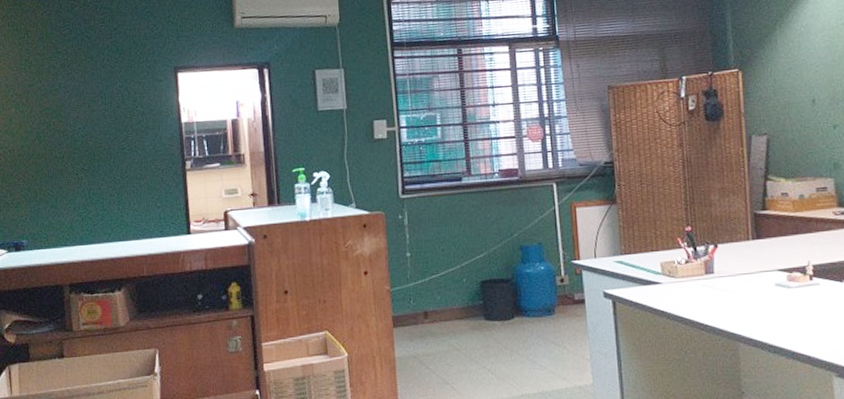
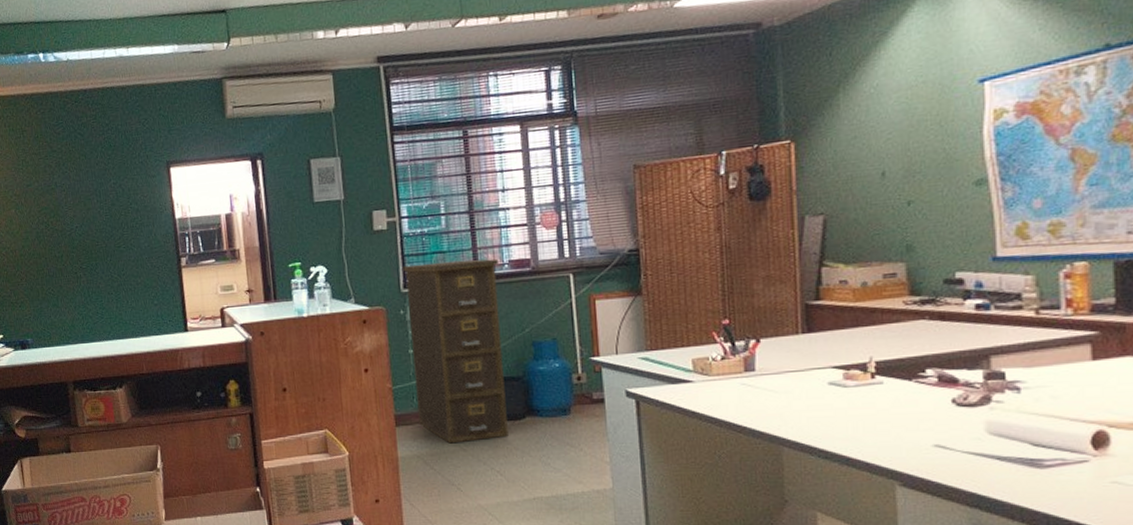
filing cabinet: none [401,168,499,344] -> present [403,258,508,444]

